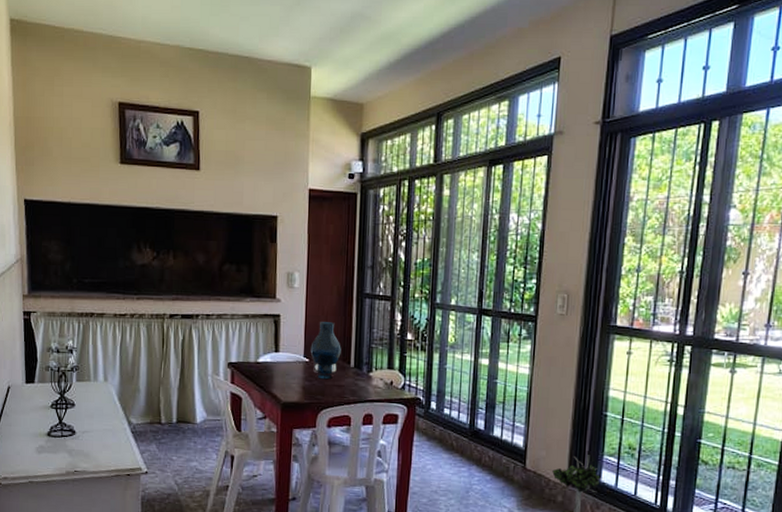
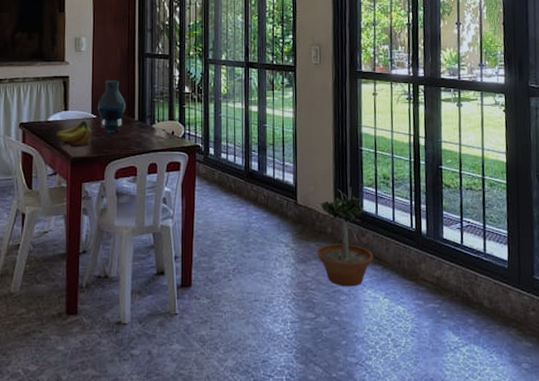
fruit: none [265,363,304,392] -> present [55,120,92,147]

